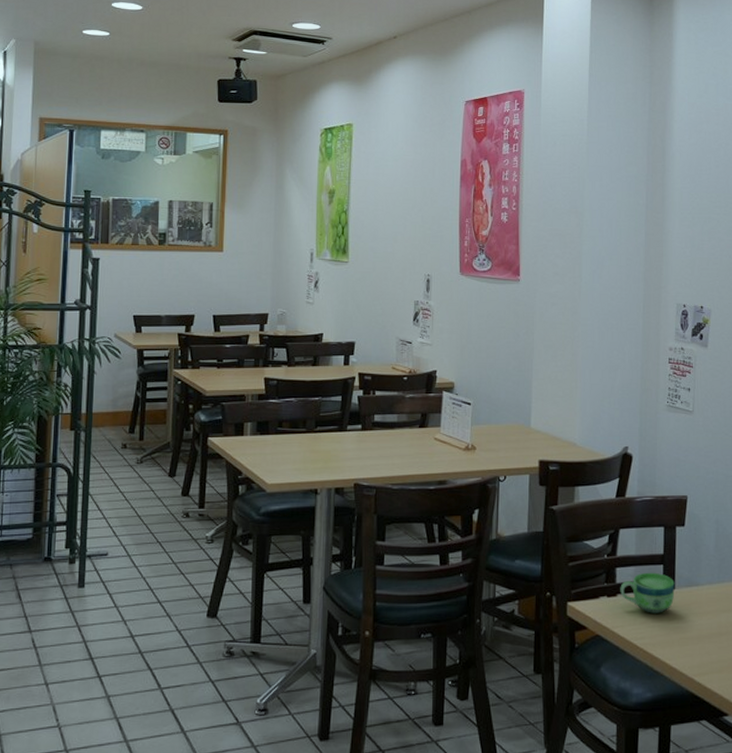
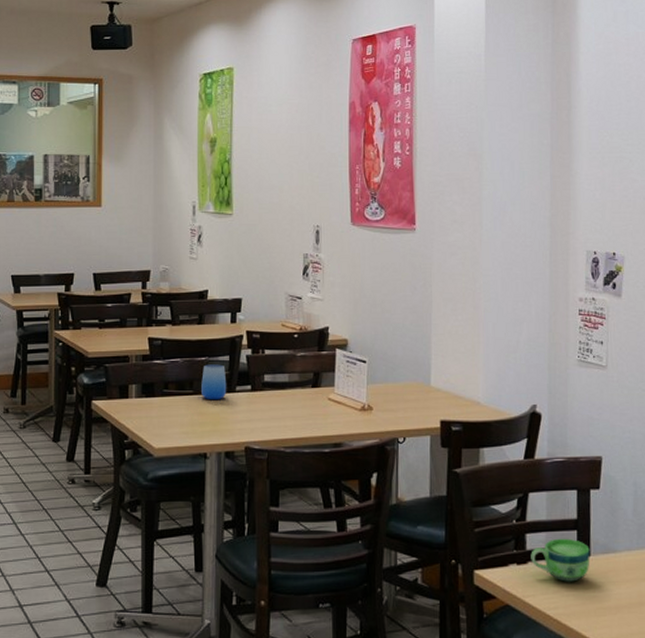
cup: none [314,404,339,439] -> present [201,364,227,400]

